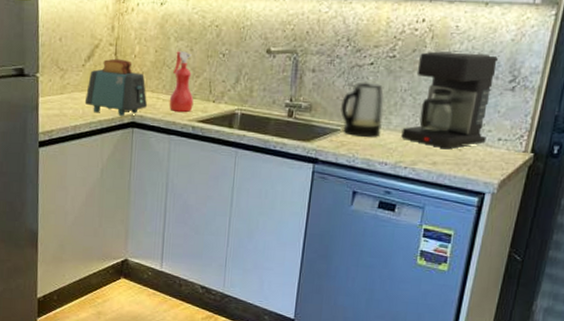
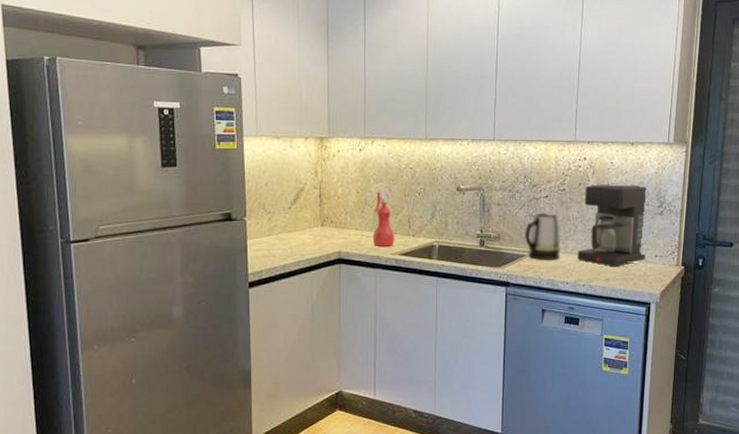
toaster: present [84,58,148,117] -> none [292,200,353,254]

